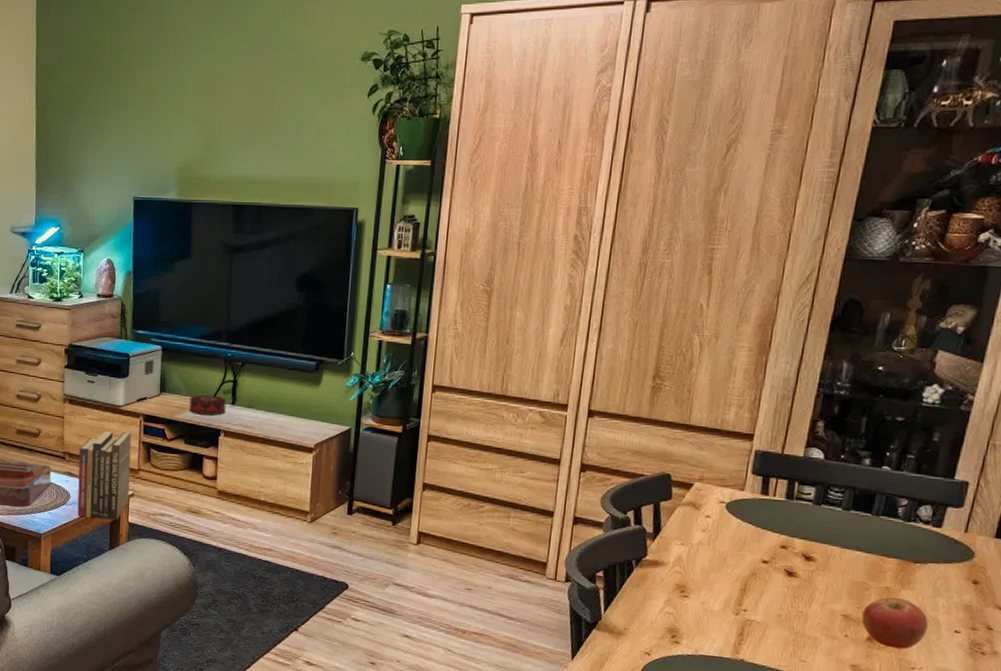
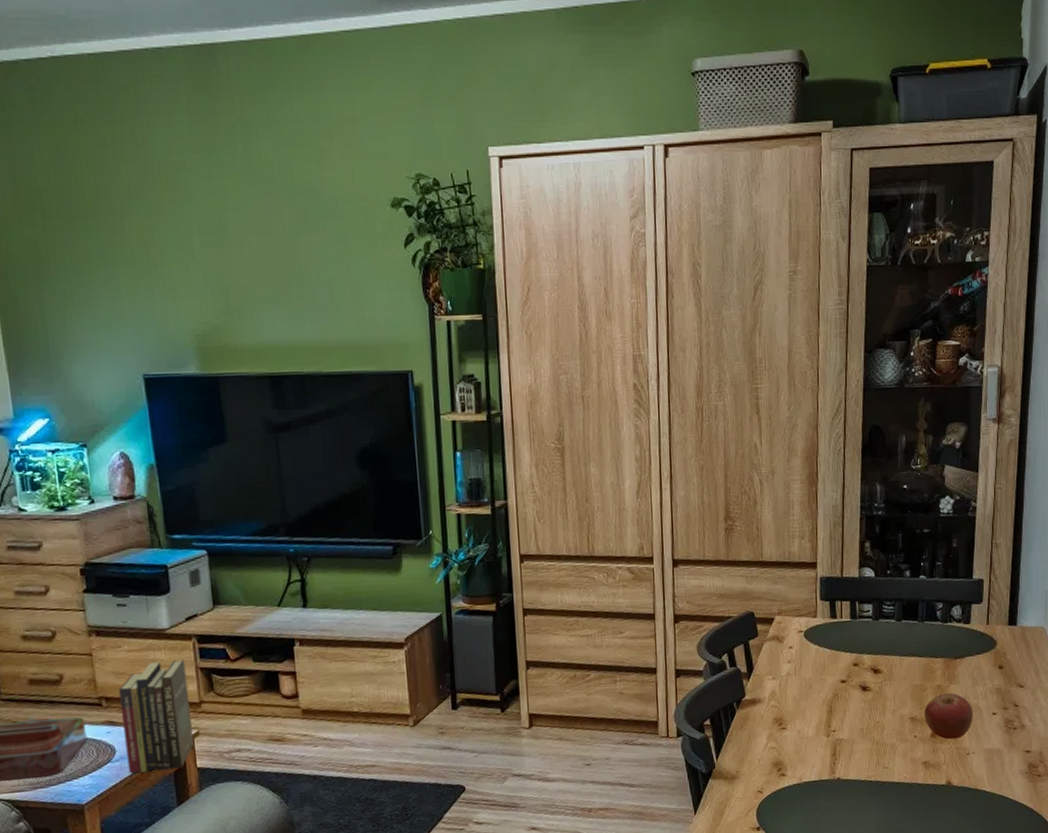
decorative box: present [189,394,226,416] -> none [251,599,297,625]

